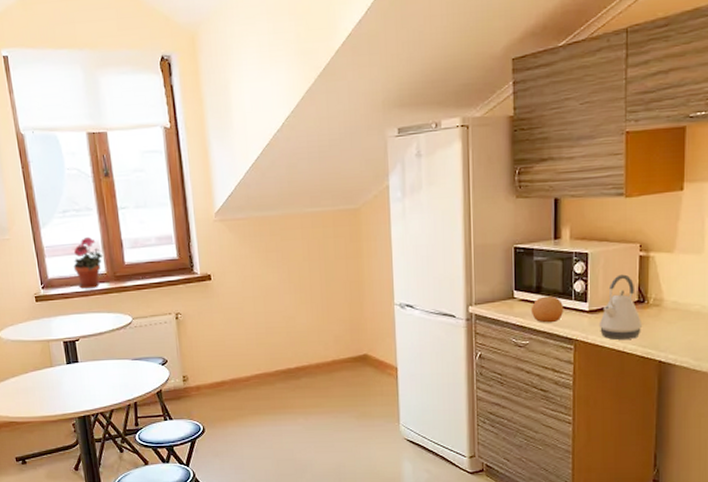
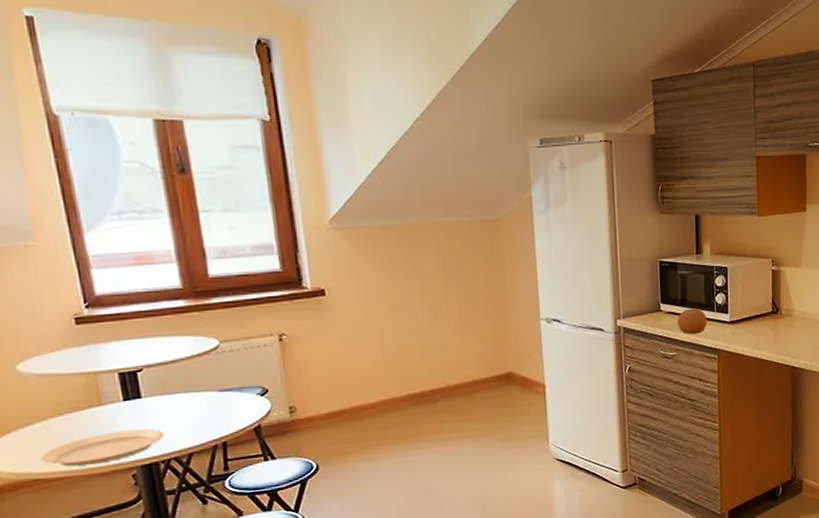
plate: none [14,387,94,414] -> present [41,428,165,467]
potted plant: present [73,236,103,290] -> none [133,244,178,309]
kettle: present [598,274,643,340] -> none [739,287,777,348]

